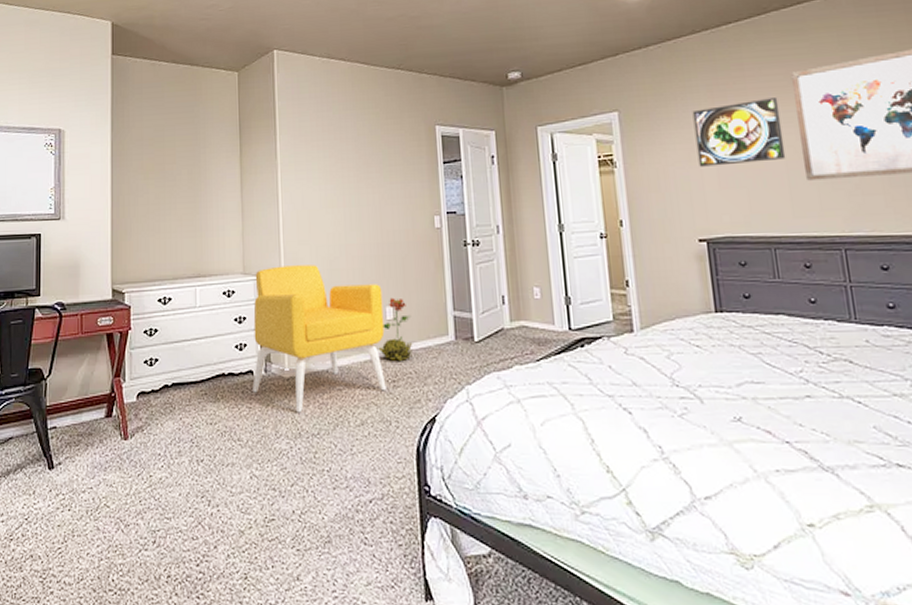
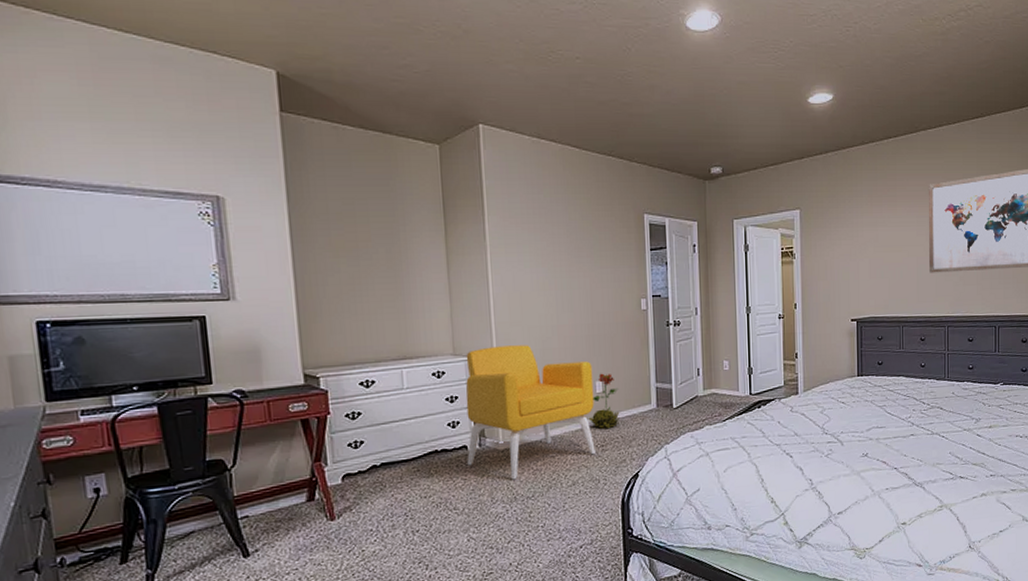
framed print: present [692,98,786,167] -> none [856,205,918,260]

